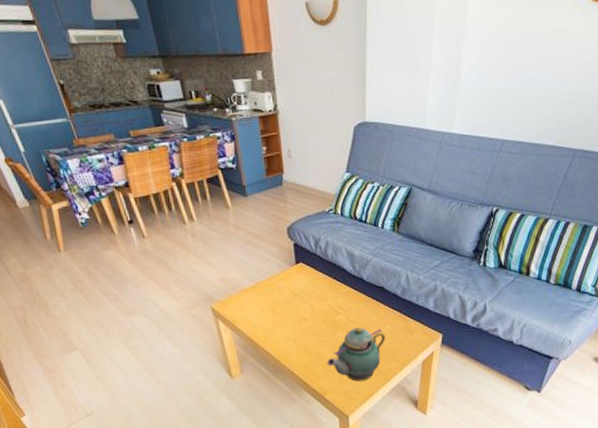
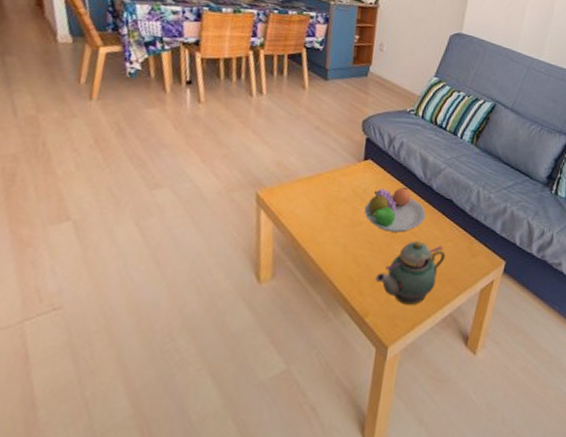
fruit bowl: none [305,281,362,323] -> present [364,186,426,233]

